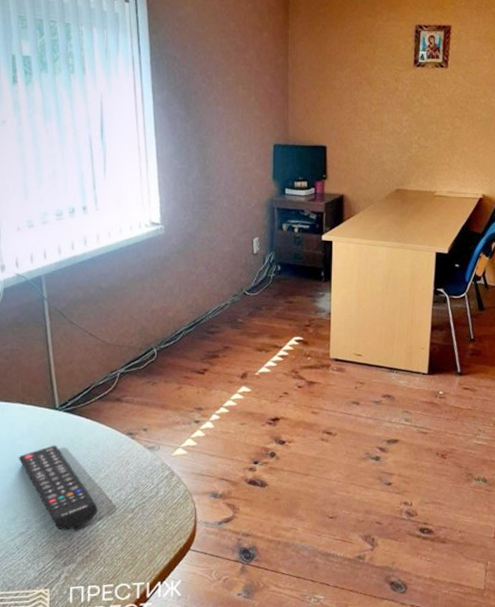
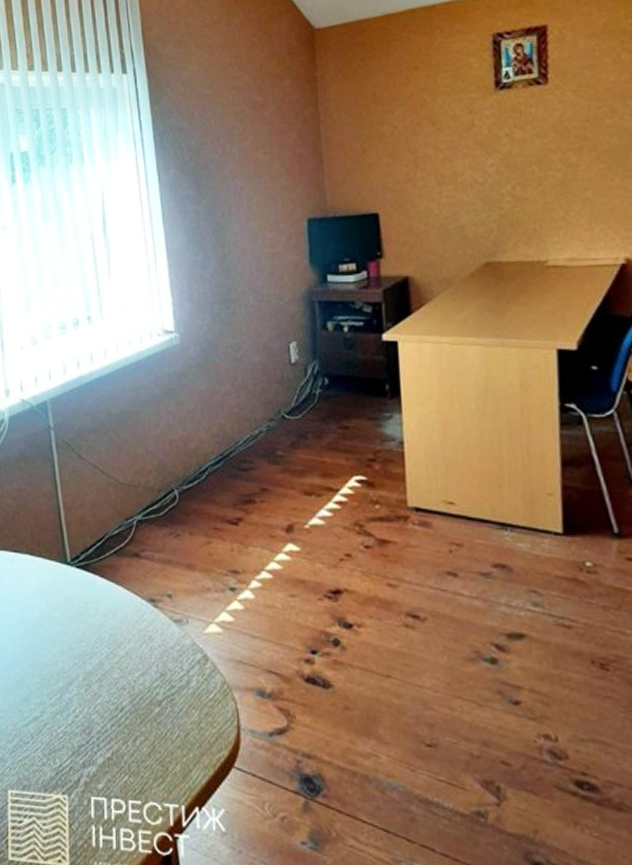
remote control: present [19,445,97,531] -> none [30,608,118,721]

